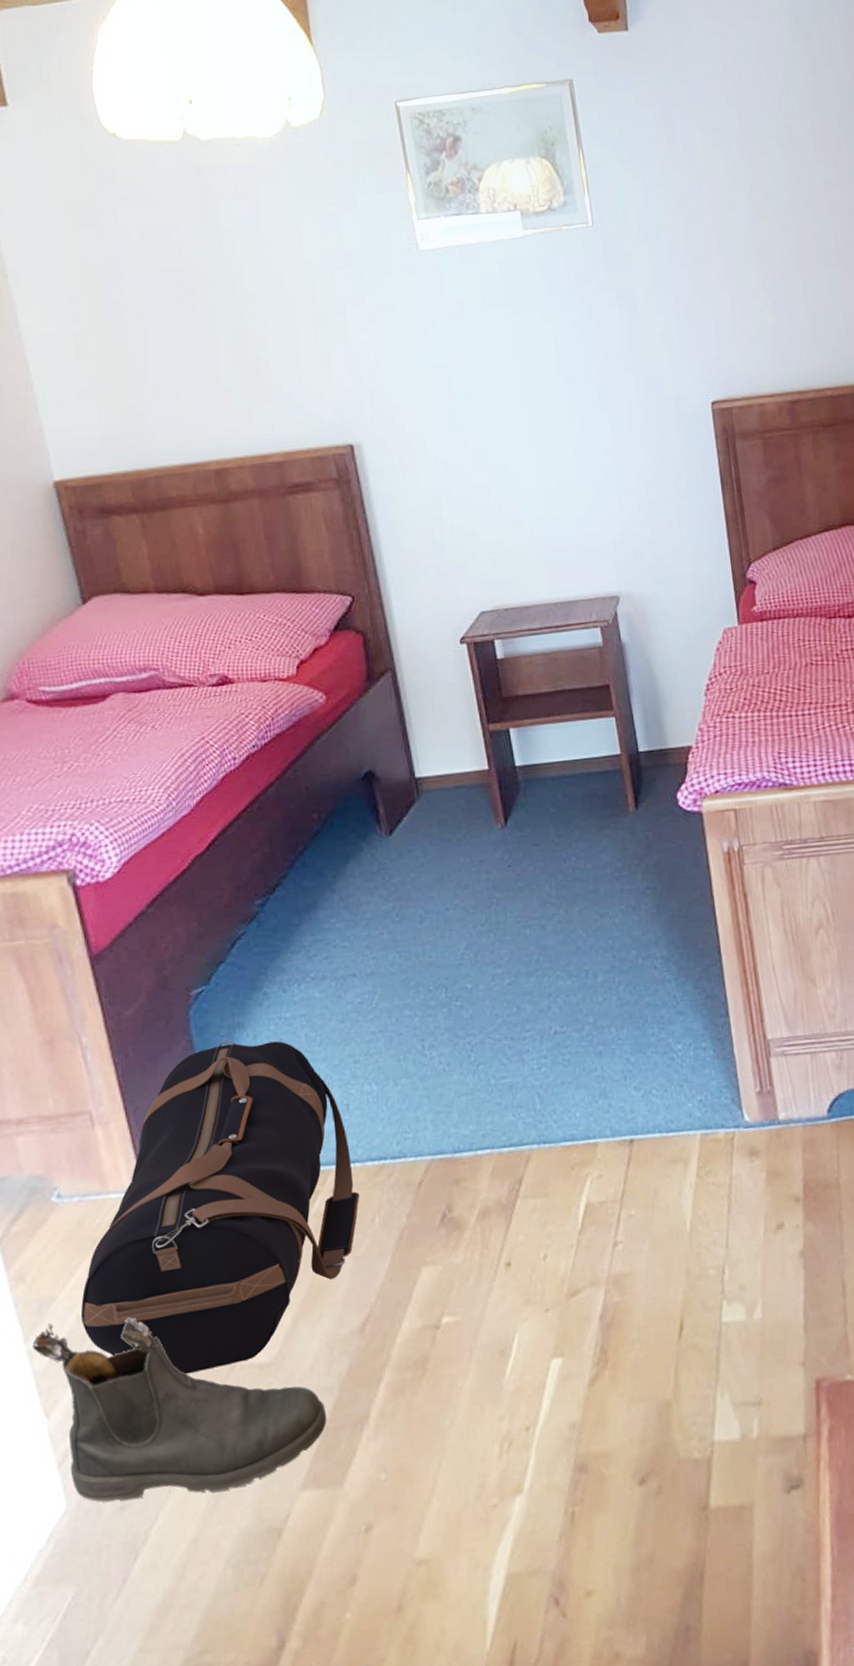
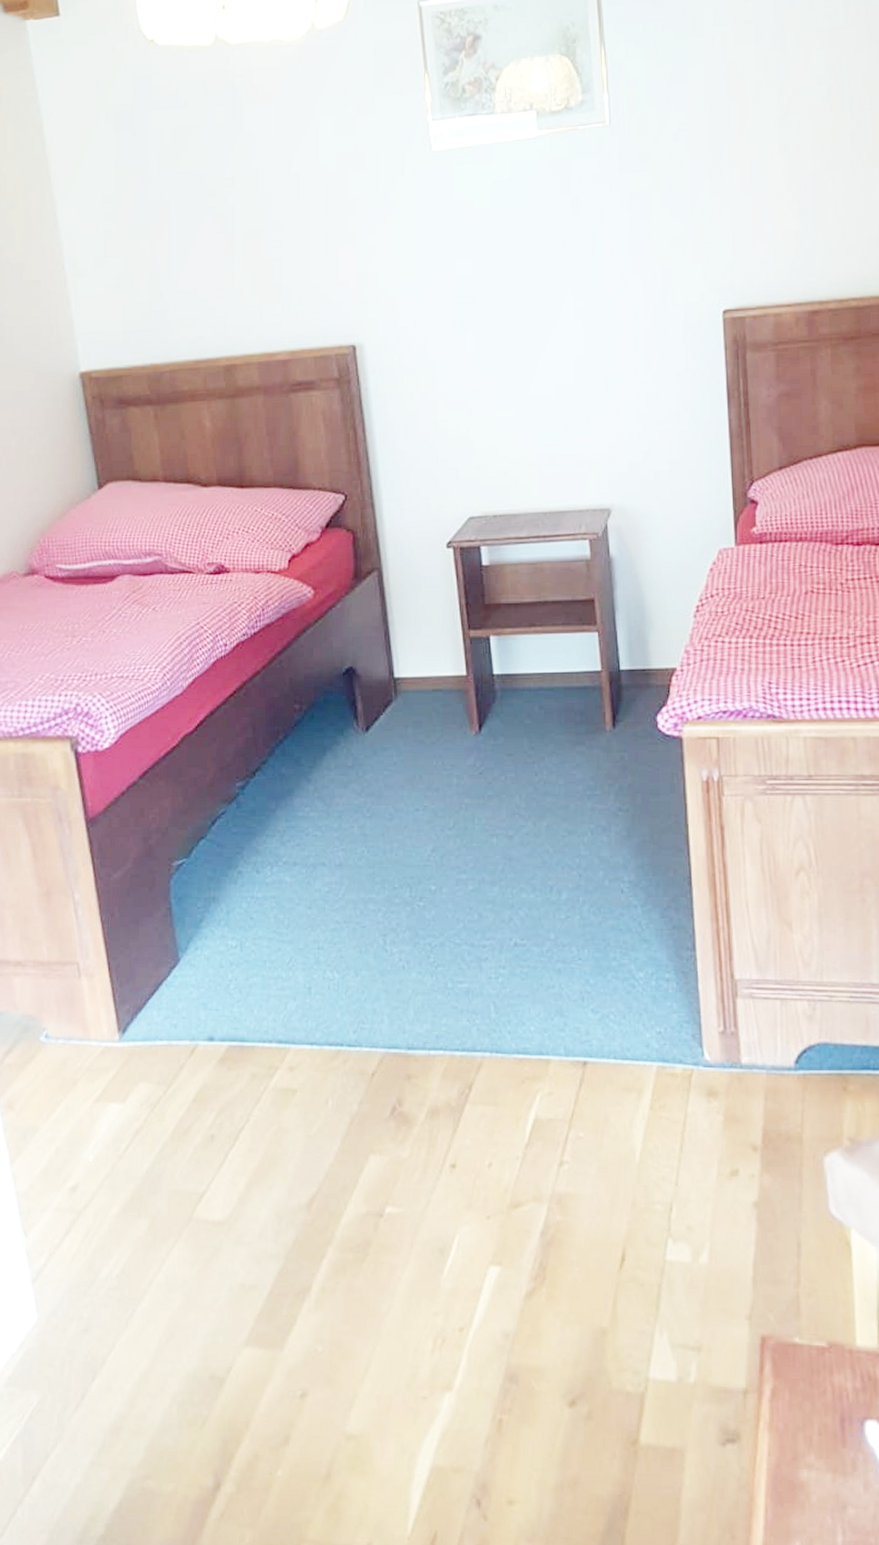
boot: present [32,1317,327,1503] -> none [16,1151,272,1333]
duffel bag: present [80,1039,360,1375] -> none [59,911,316,1219]

